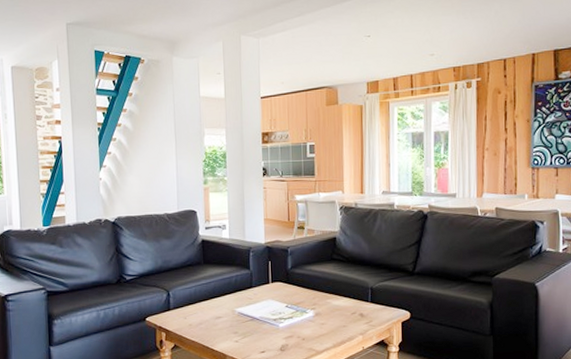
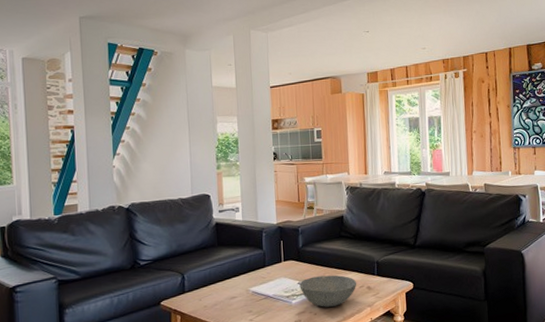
bowl: none [287,299,349,333] -> present [299,275,357,307]

